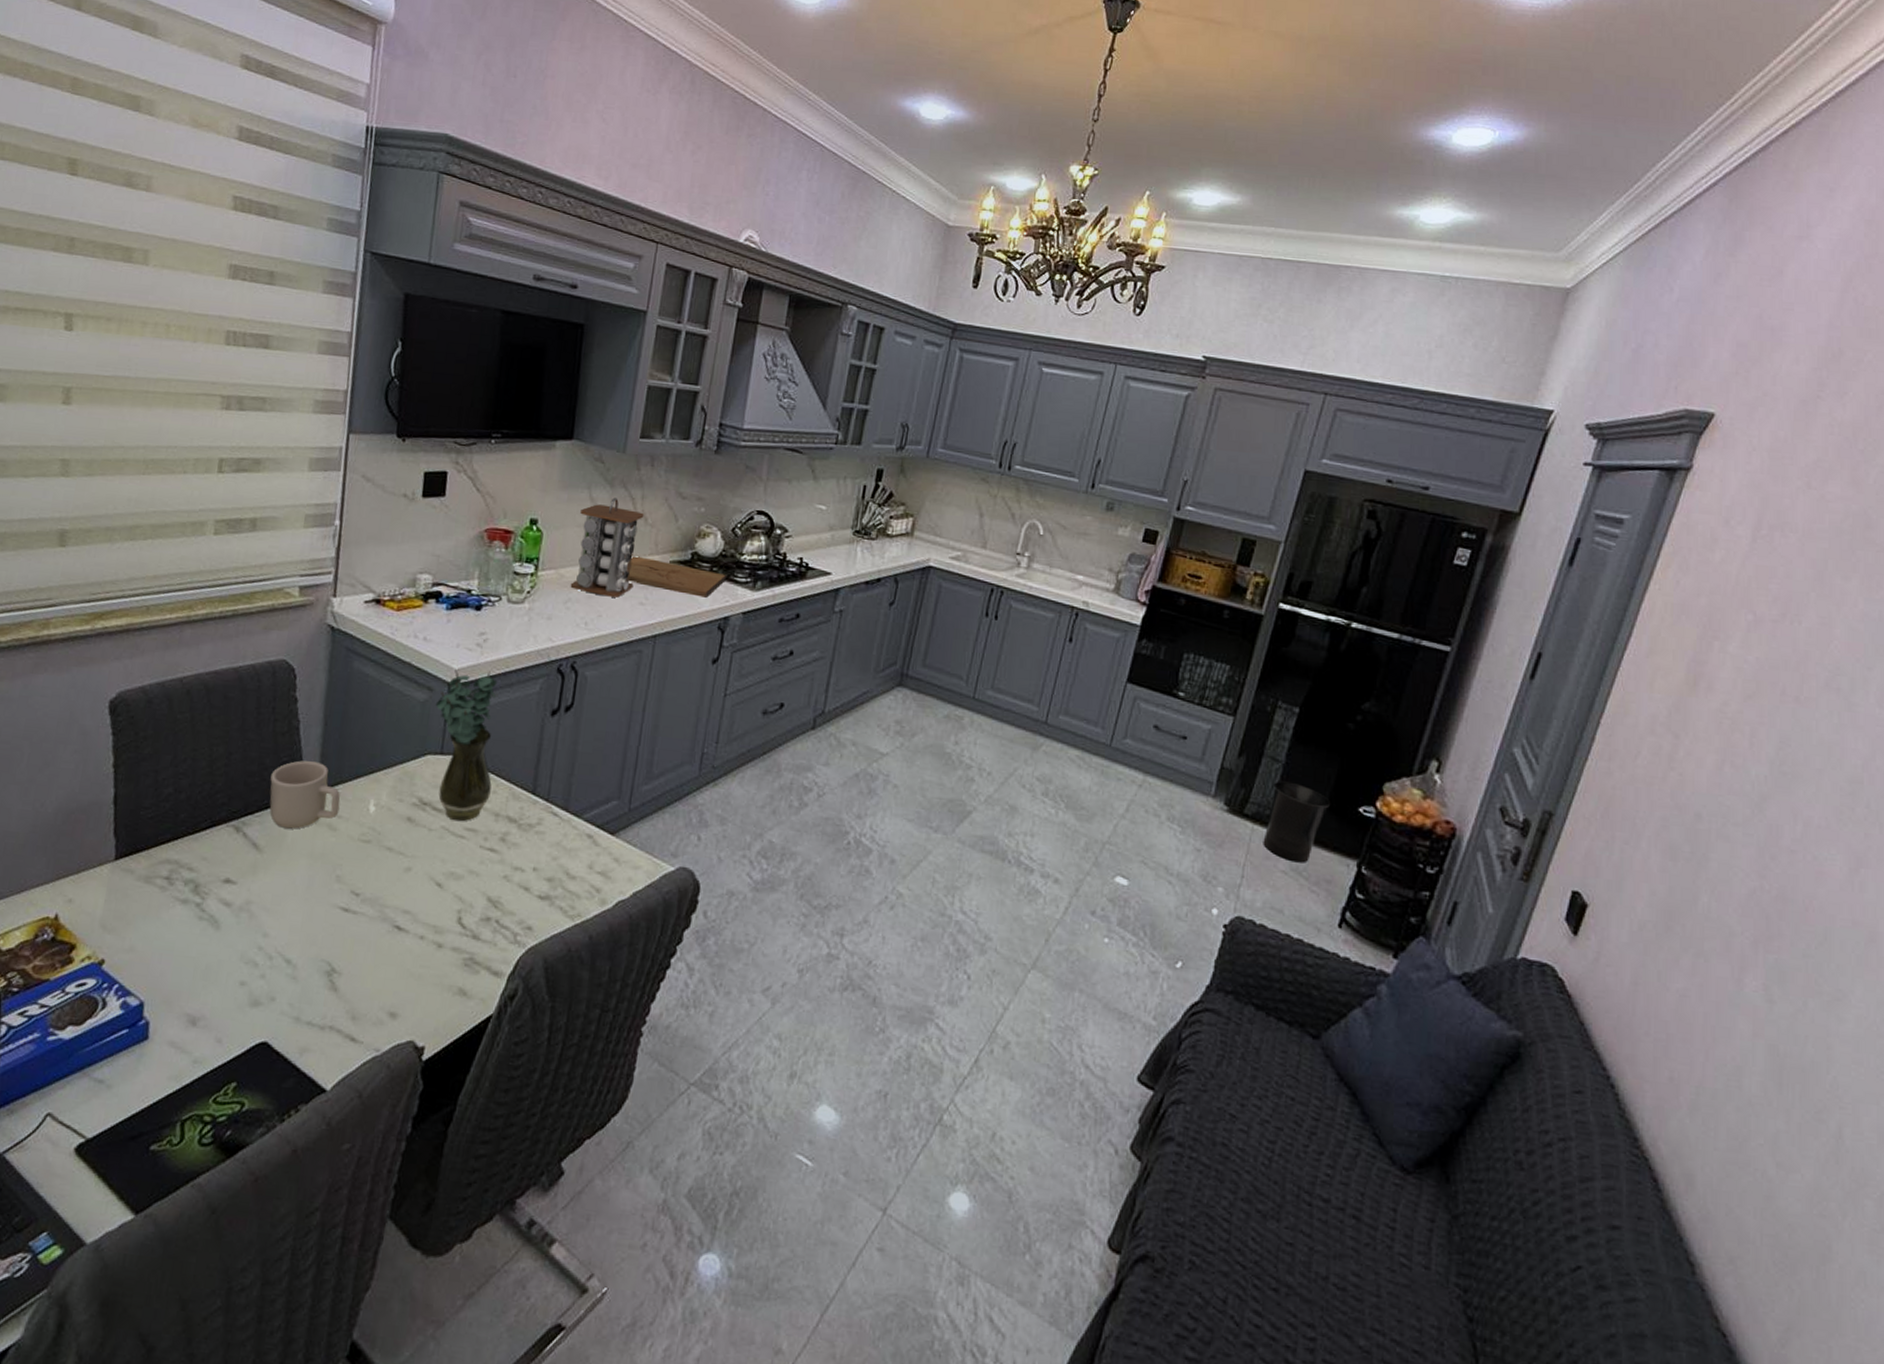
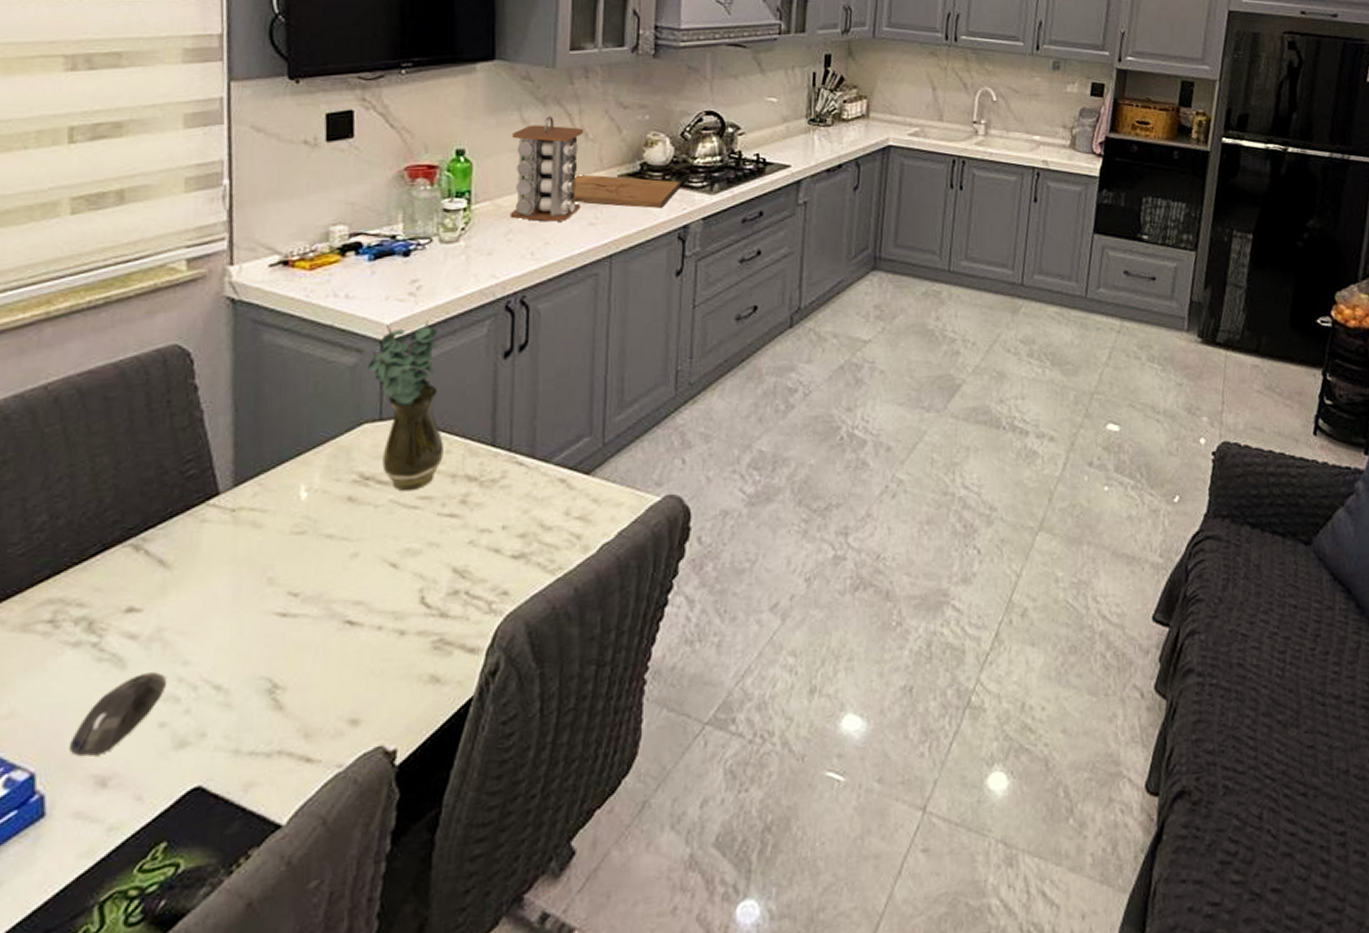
mouse: none [170,936,249,998] -> present [68,671,166,756]
mug: present [269,760,340,829] -> none [173,454,264,536]
waste bin: present [1263,781,1331,863] -> none [1237,305,1292,381]

